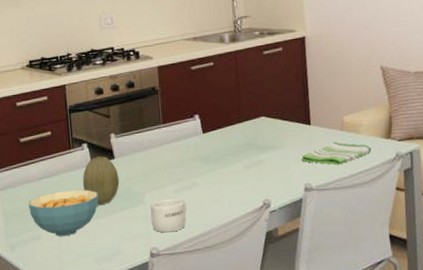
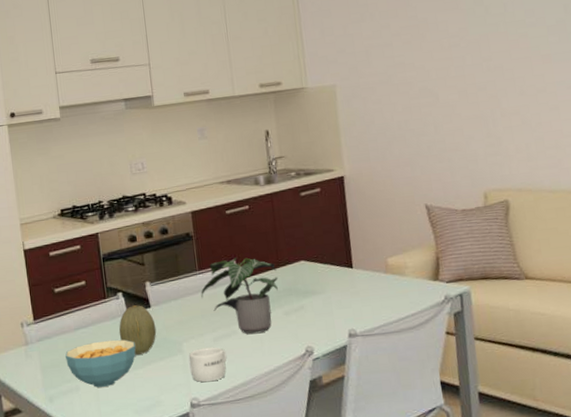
potted plant: none [164,112,240,187] -> present [201,258,279,334]
dish towel: present [301,141,371,165] -> none [344,284,418,310]

